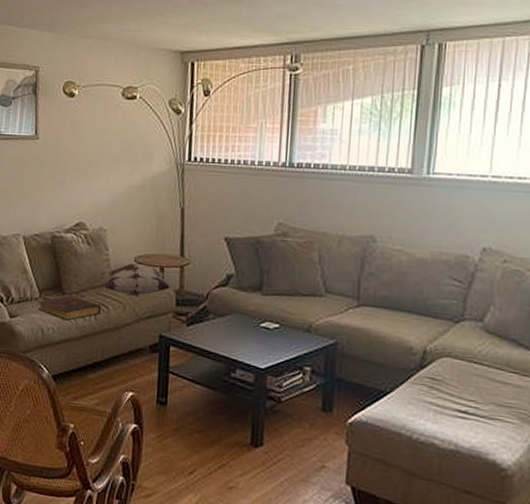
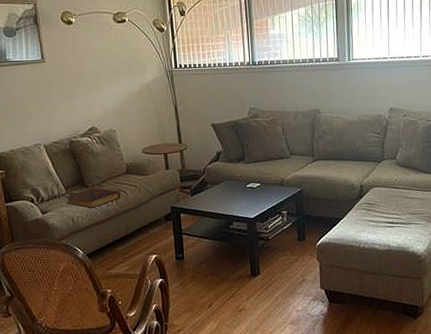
decorative pillow: present [101,263,171,297] -> none [116,154,175,180]

